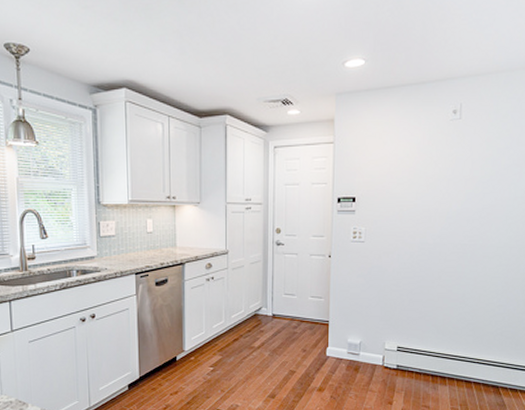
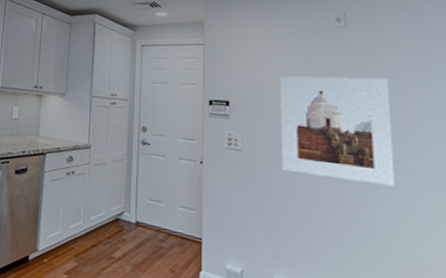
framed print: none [397,166,489,259] -> present [279,75,396,187]

